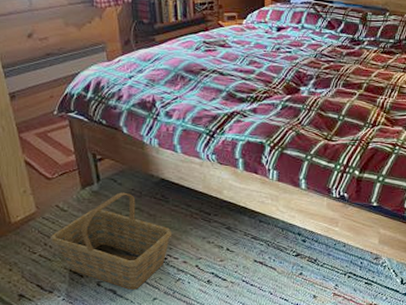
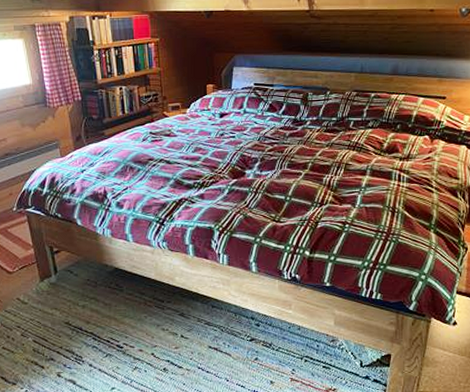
basket: present [51,192,173,290] -> none [13,283,128,380]

